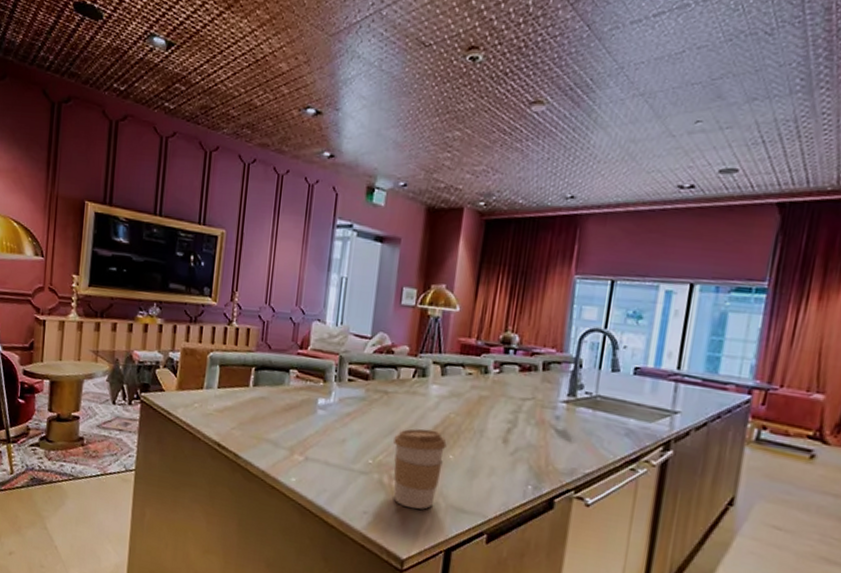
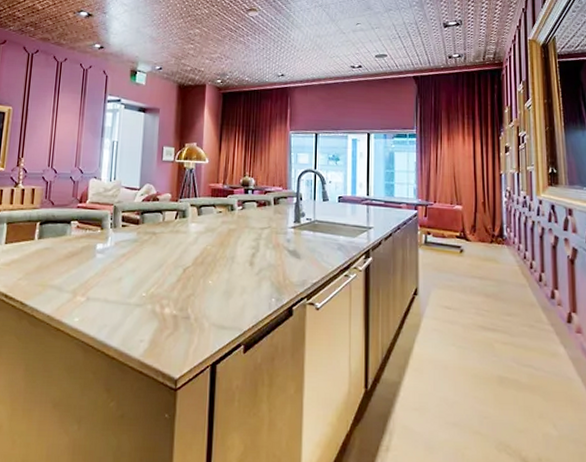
coffee cup: present [393,428,447,510] -> none [163,261,206,332]

